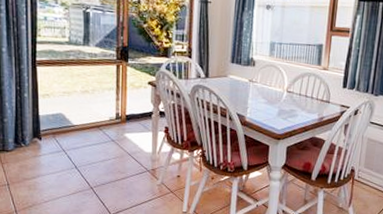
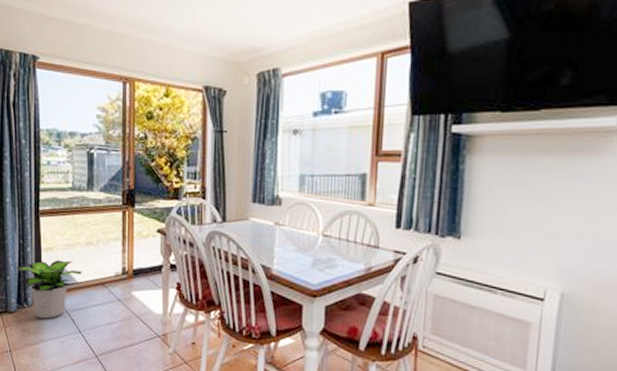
potted plant: none [13,105,79,157] -> present [16,260,83,319]

